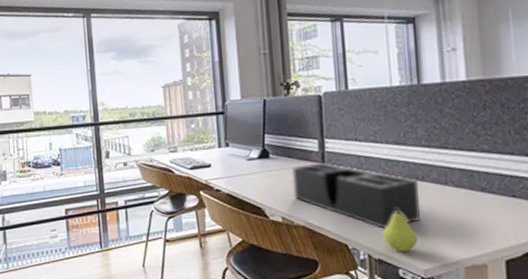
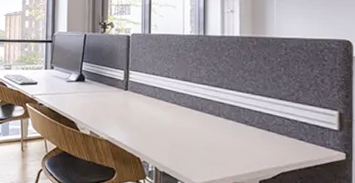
desk organizer: present [292,162,420,229] -> none [101,89,198,147]
fruit: present [382,207,418,251] -> none [167,131,195,167]

